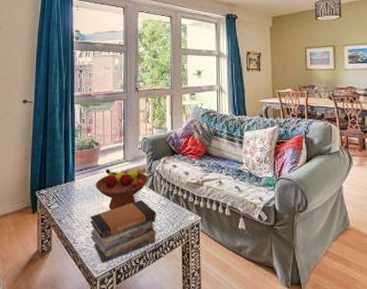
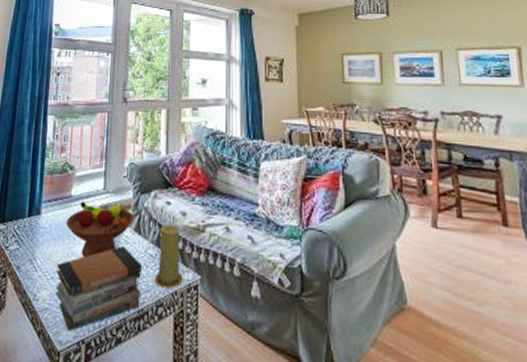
candle: none [166,181,188,227] -> present [154,224,183,288]

